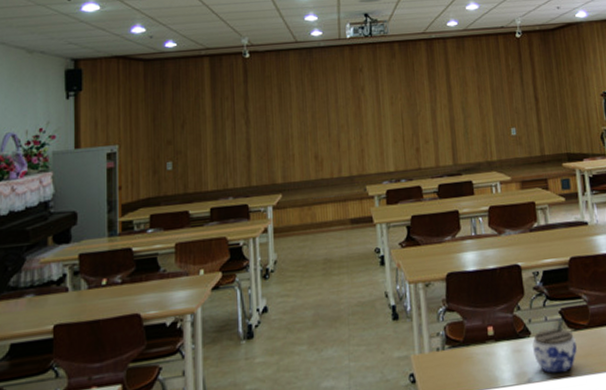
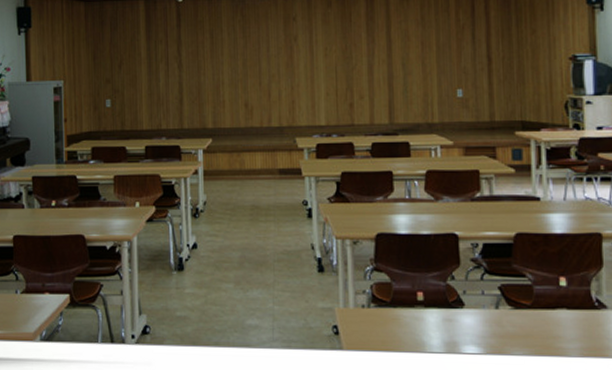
jar: present [532,328,577,374] -> none [465,303,516,349]

